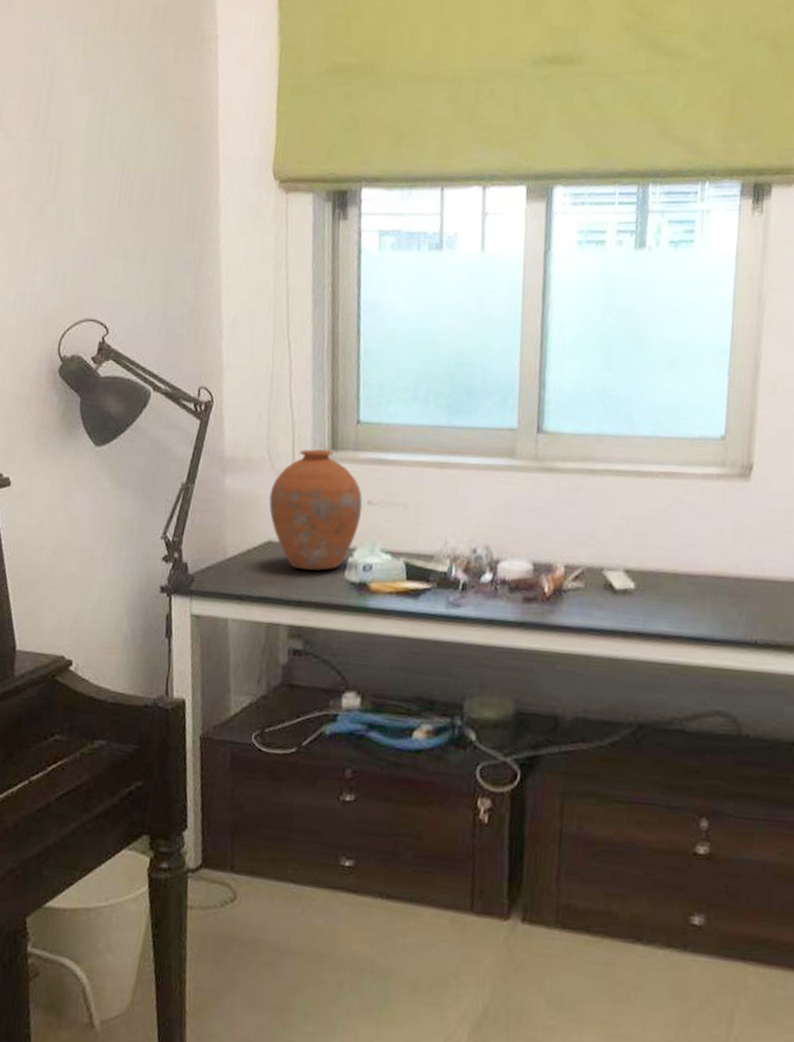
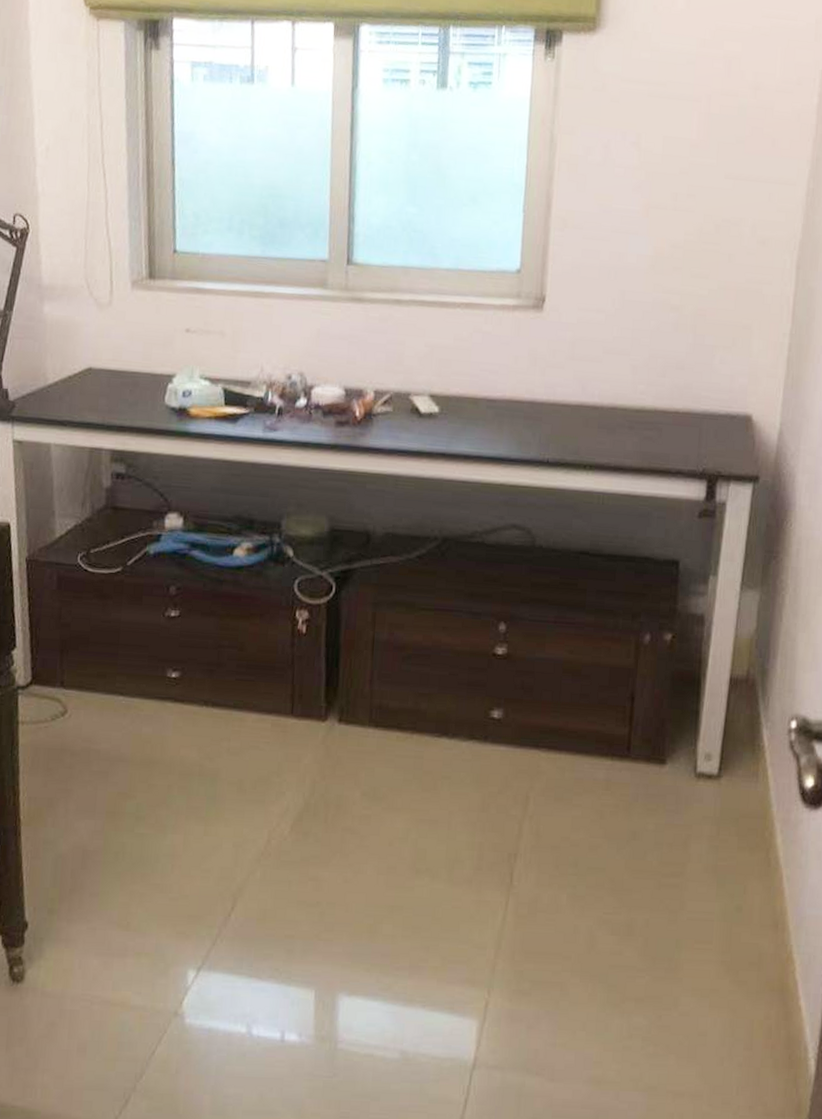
vase: present [269,449,363,571] -> none [88,277,181,396]

